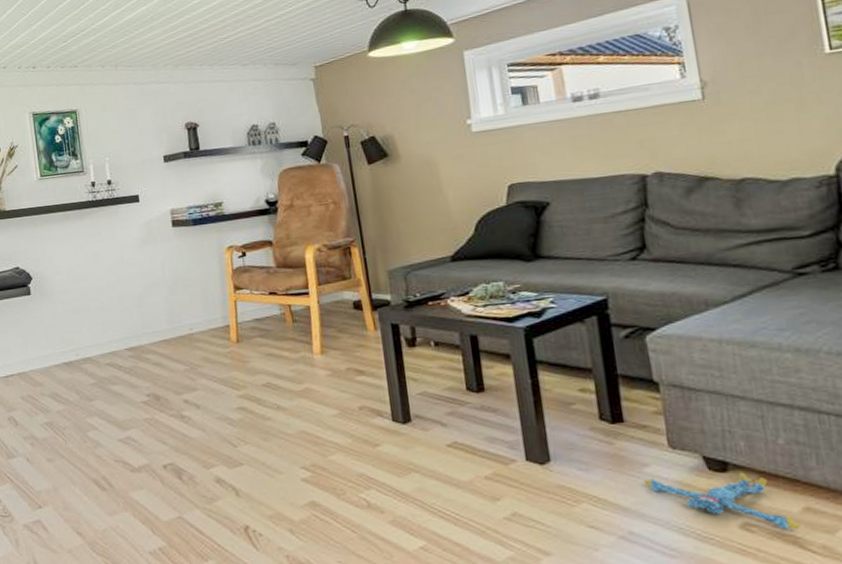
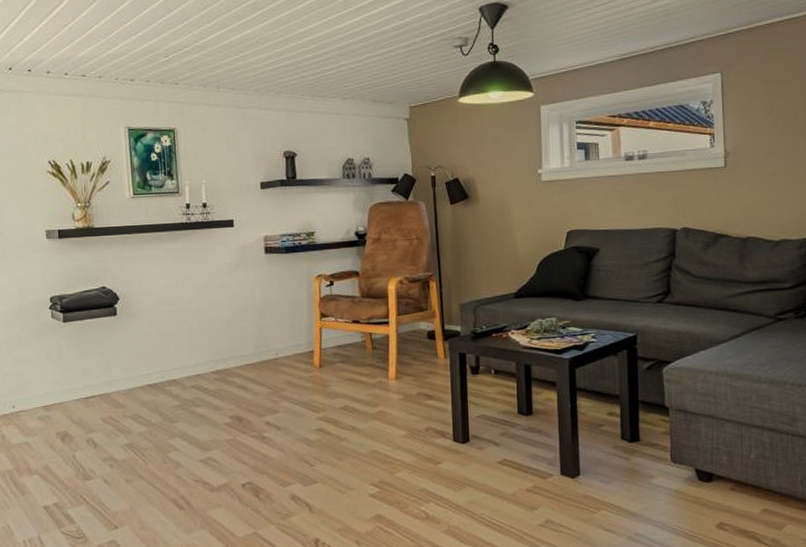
plush toy: present [644,472,801,530] -> none [650,481,759,528]

